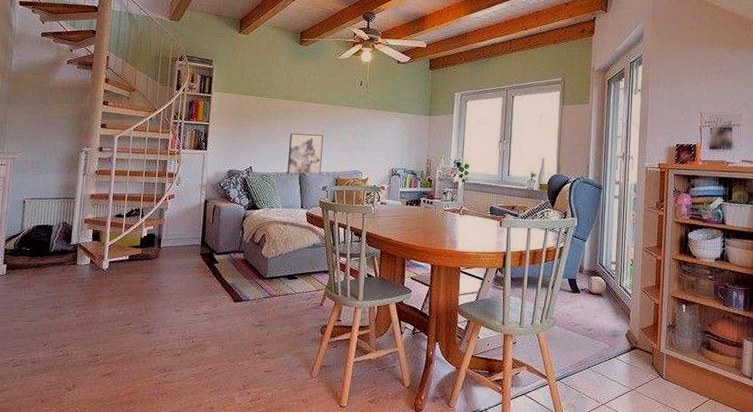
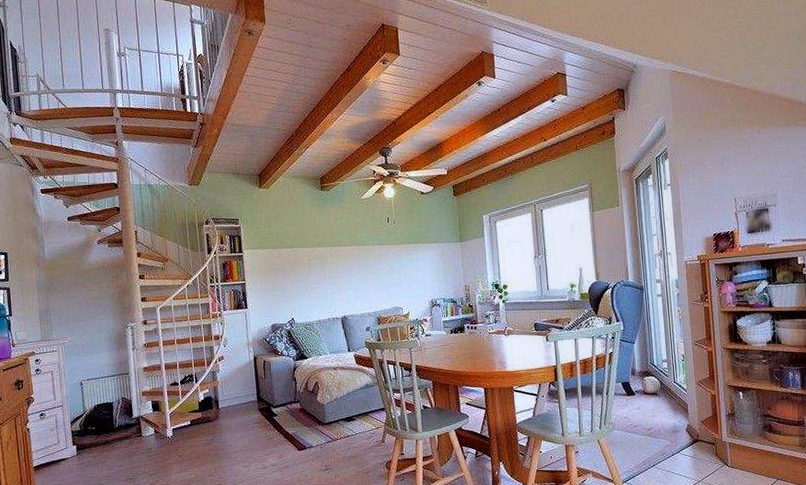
wall art: present [286,133,323,175] -> none [326,277,362,321]

